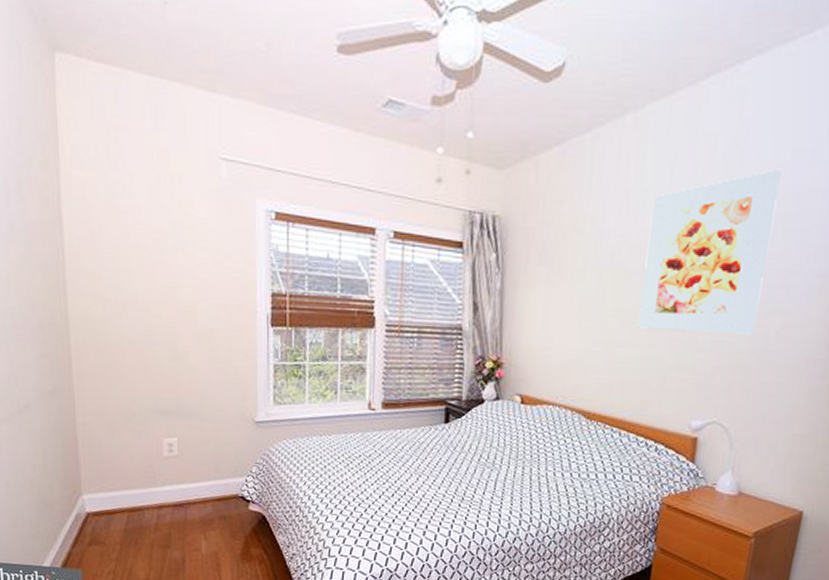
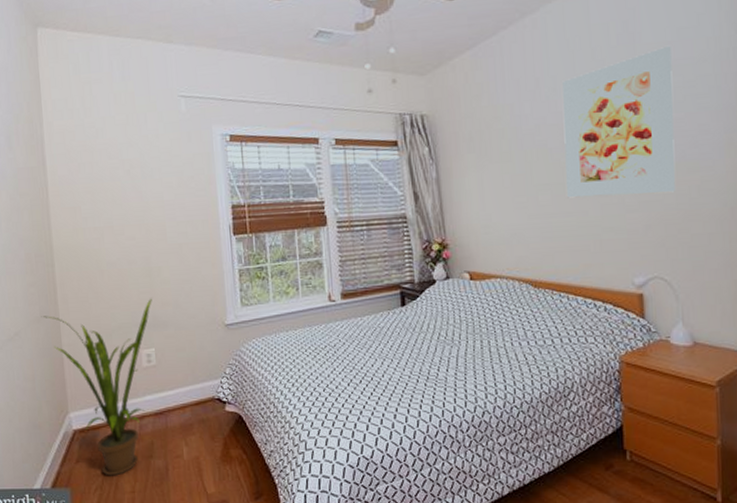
house plant: none [53,384,177,562] -> present [41,298,152,476]

